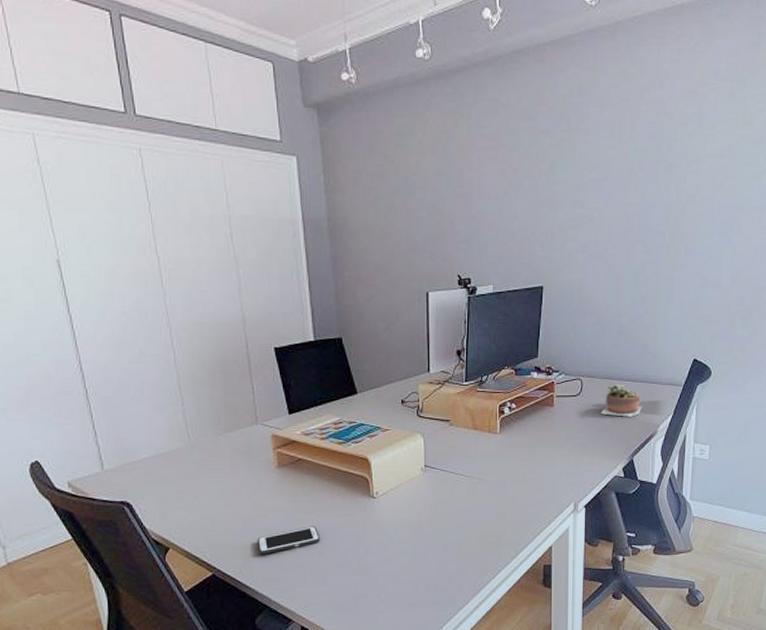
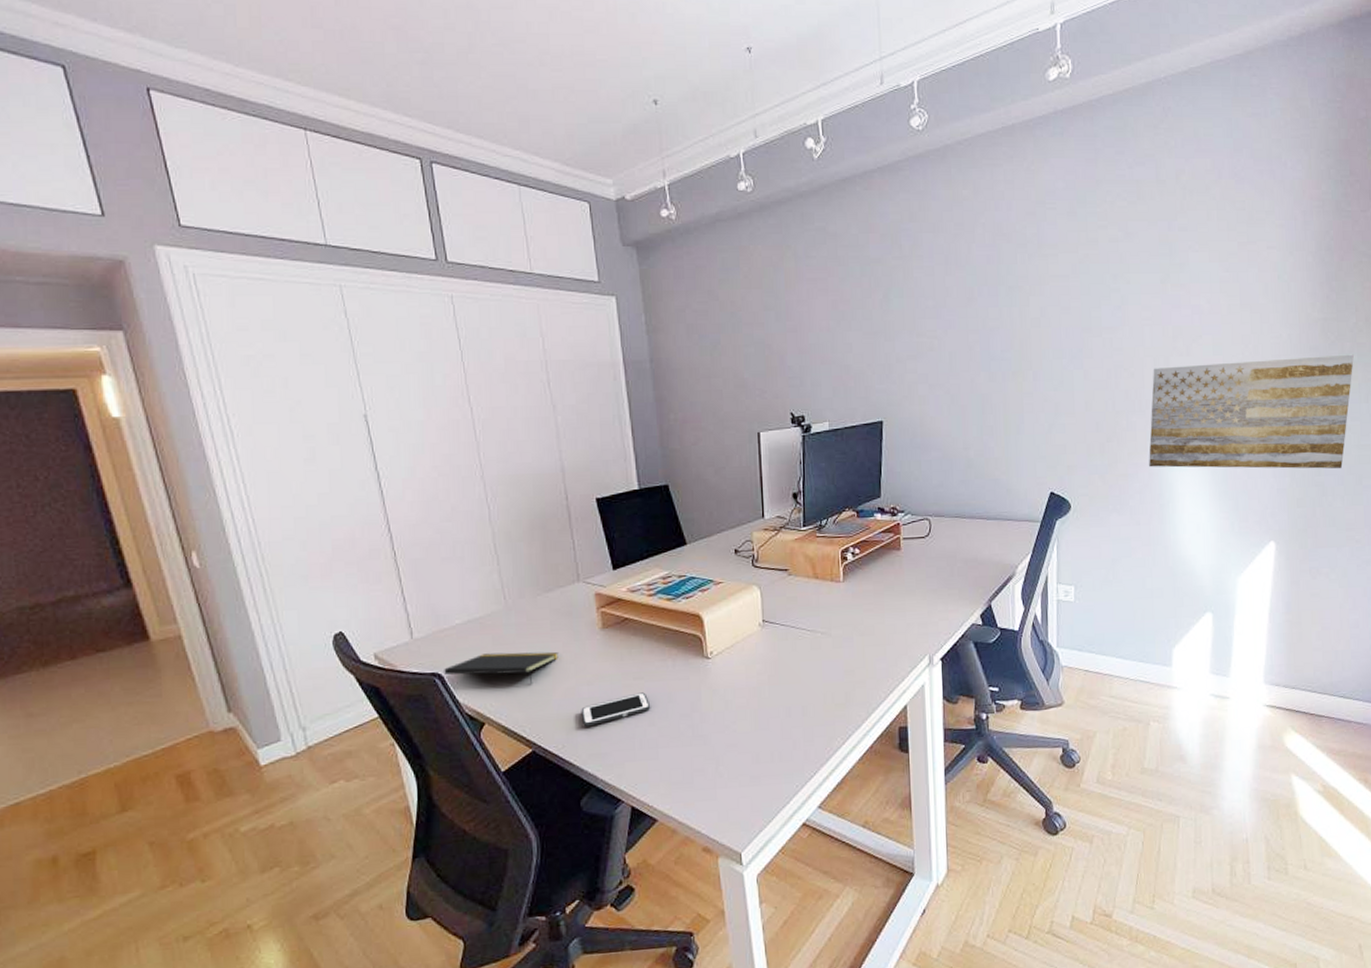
notepad: none [132,485,237,514] -> present [444,651,558,684]
succulent plant: present [601,383,643,417] -> none [953,521,998,558]

